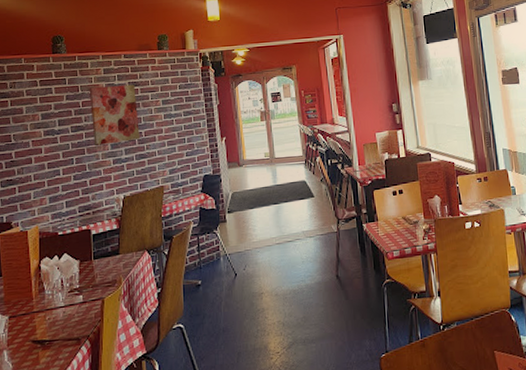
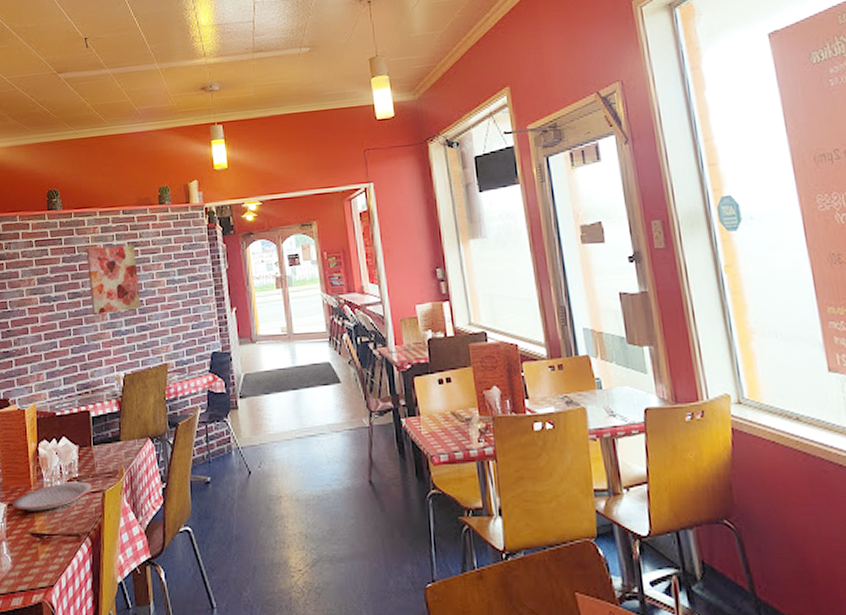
plate: none [14,291,93,321] -> present [12,481,93,511]

